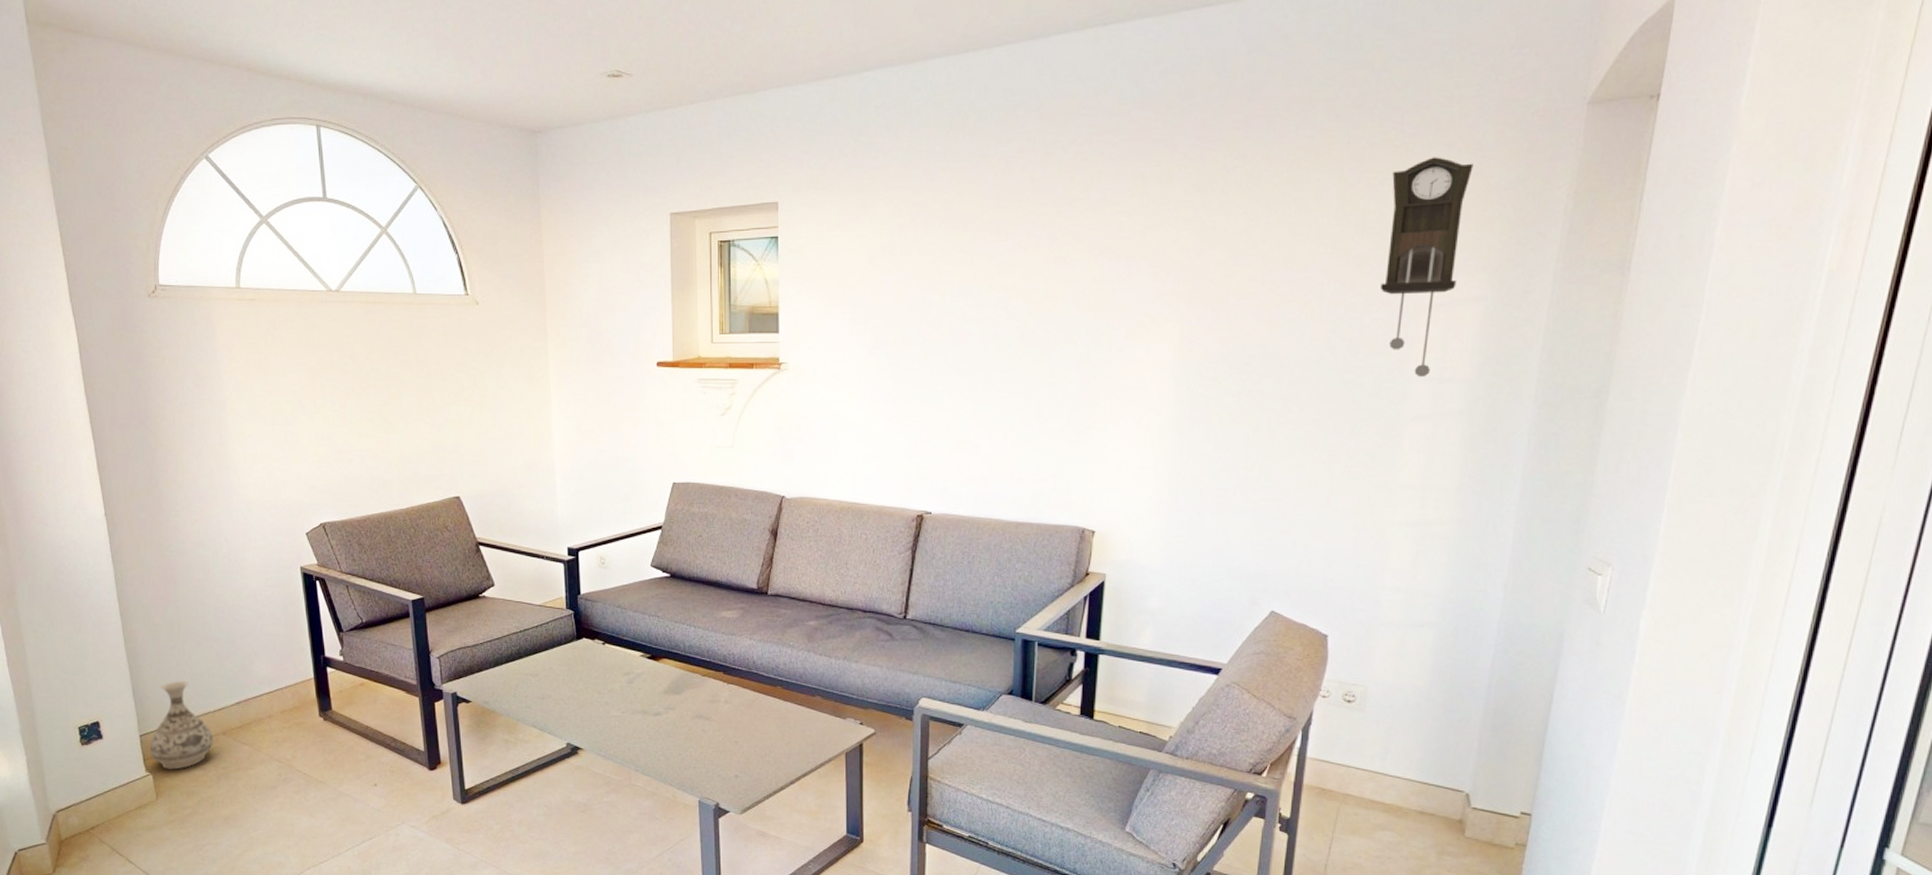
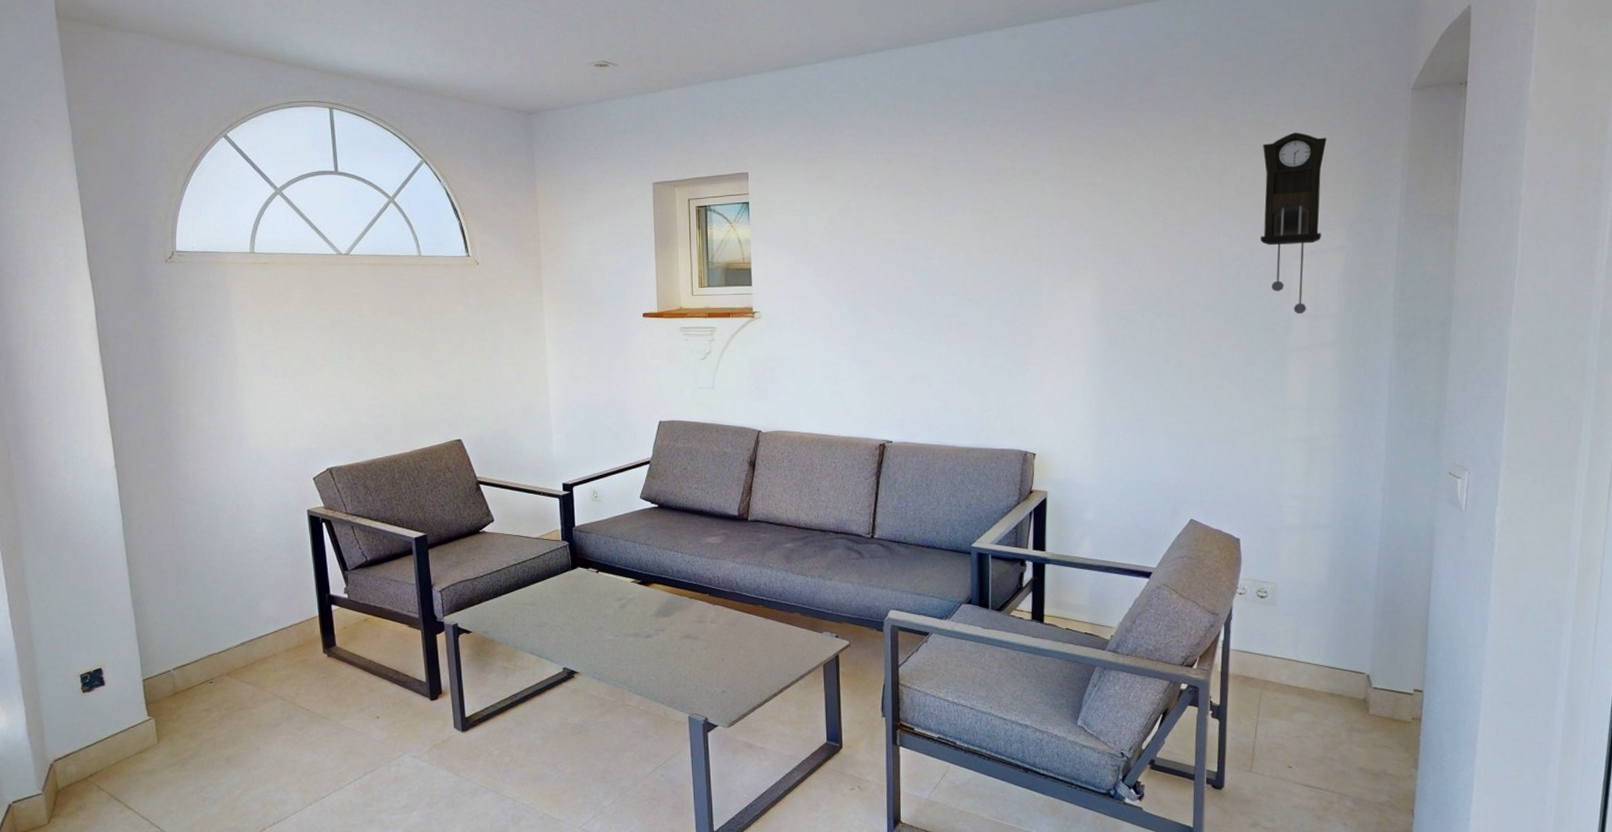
vase: present [149,680,213,770] -> none [152,624,217,712]

